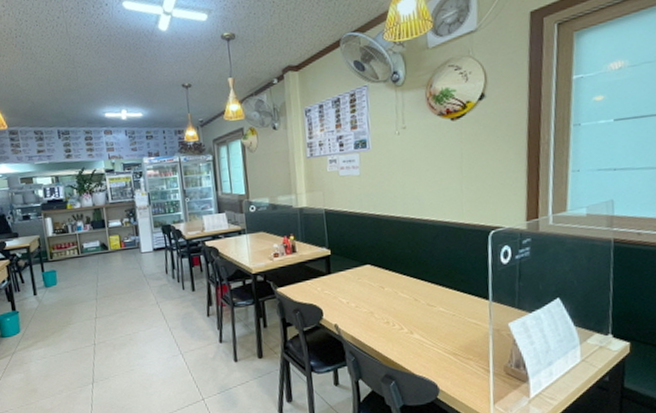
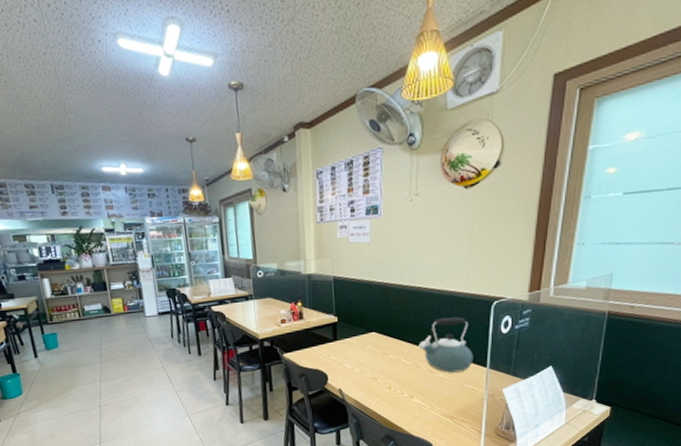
kettle: none [415,247,474,306] -> present [418,317,473,373]

